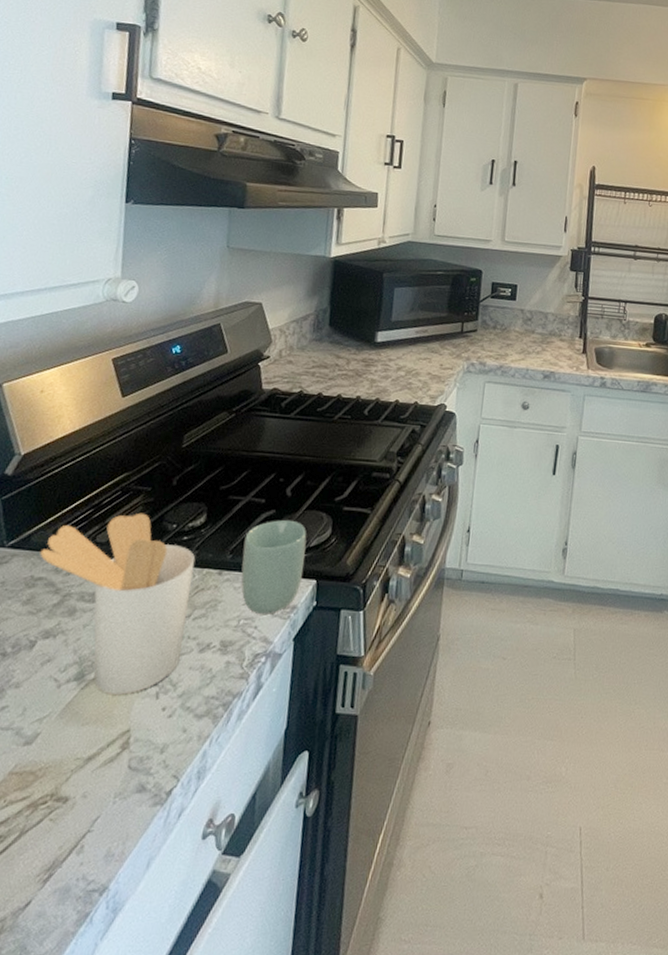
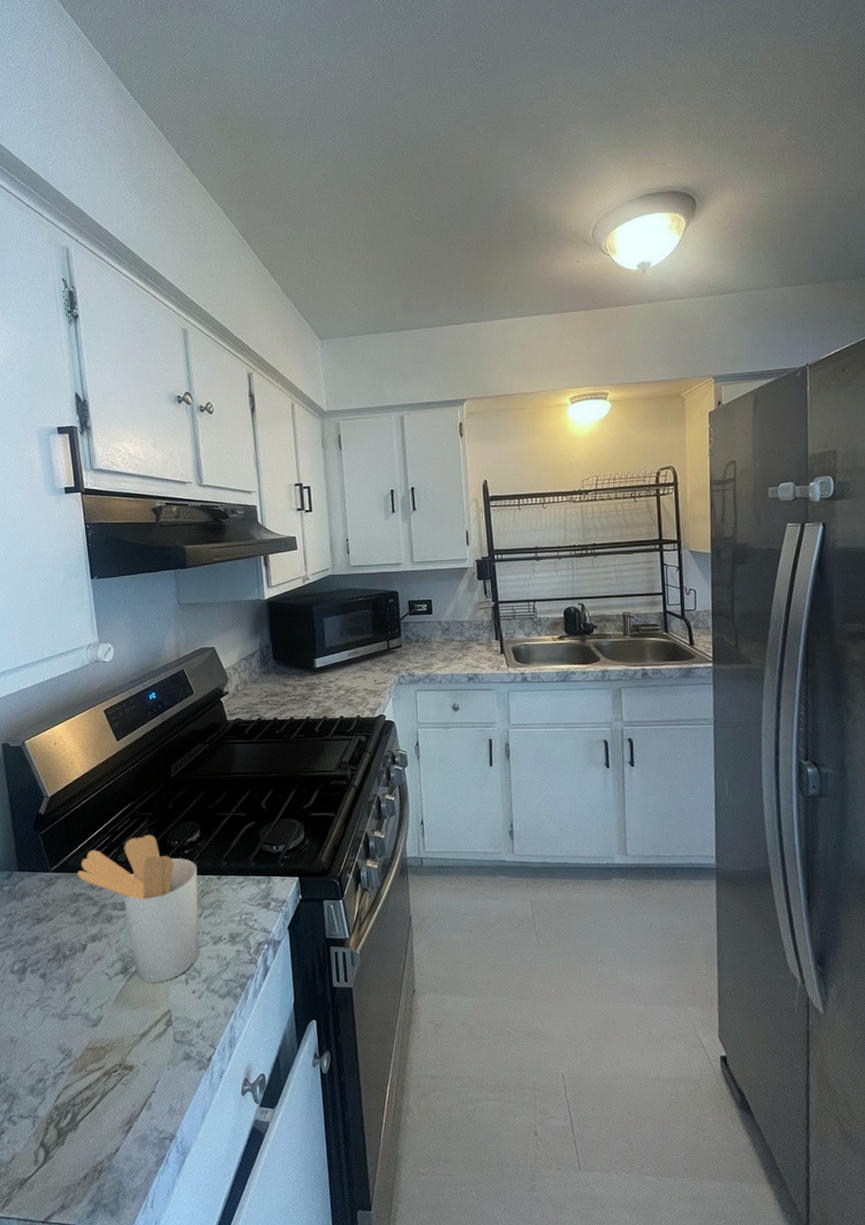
cup: present [241,519,307,614] -> none [234,828,287,909]

